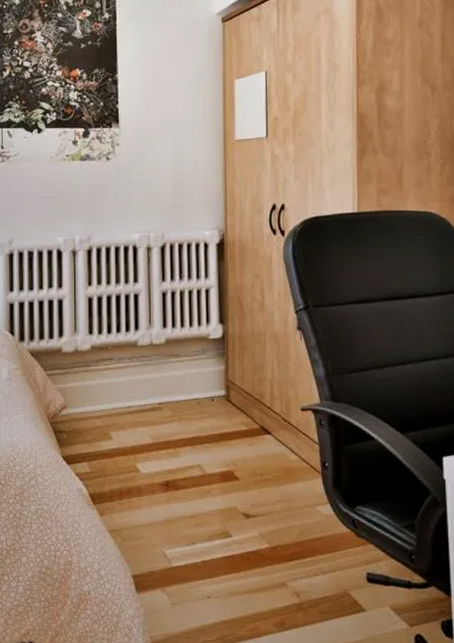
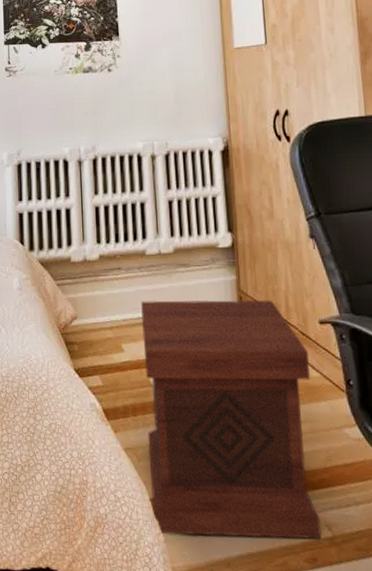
side table: none [131,388,290,607] -> present [141,300,322,540]

